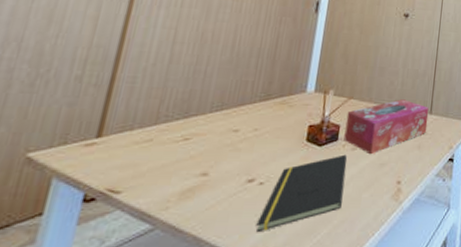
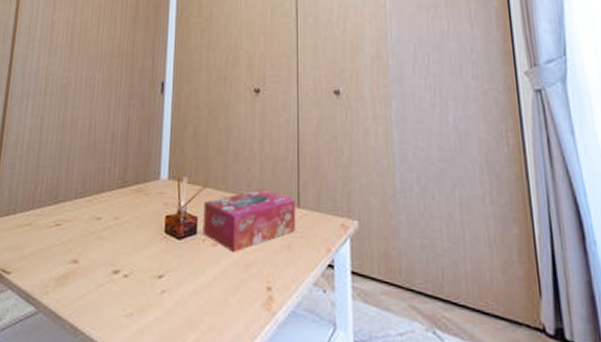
notepad: present [256,154,348,233] -> none [125,250,209,329]

